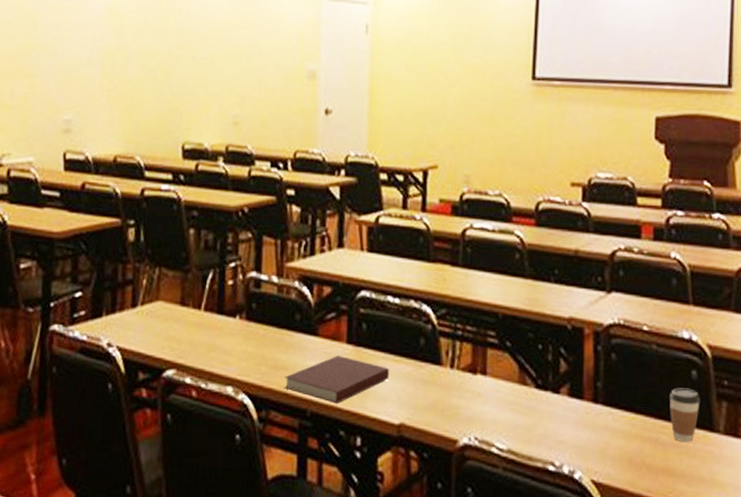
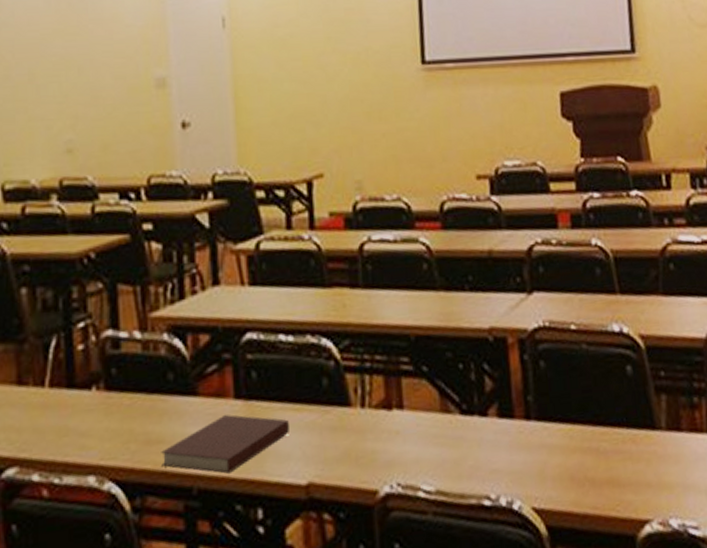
coffee cup: present [670,388,700,443] -> none [606,386,639,447]

